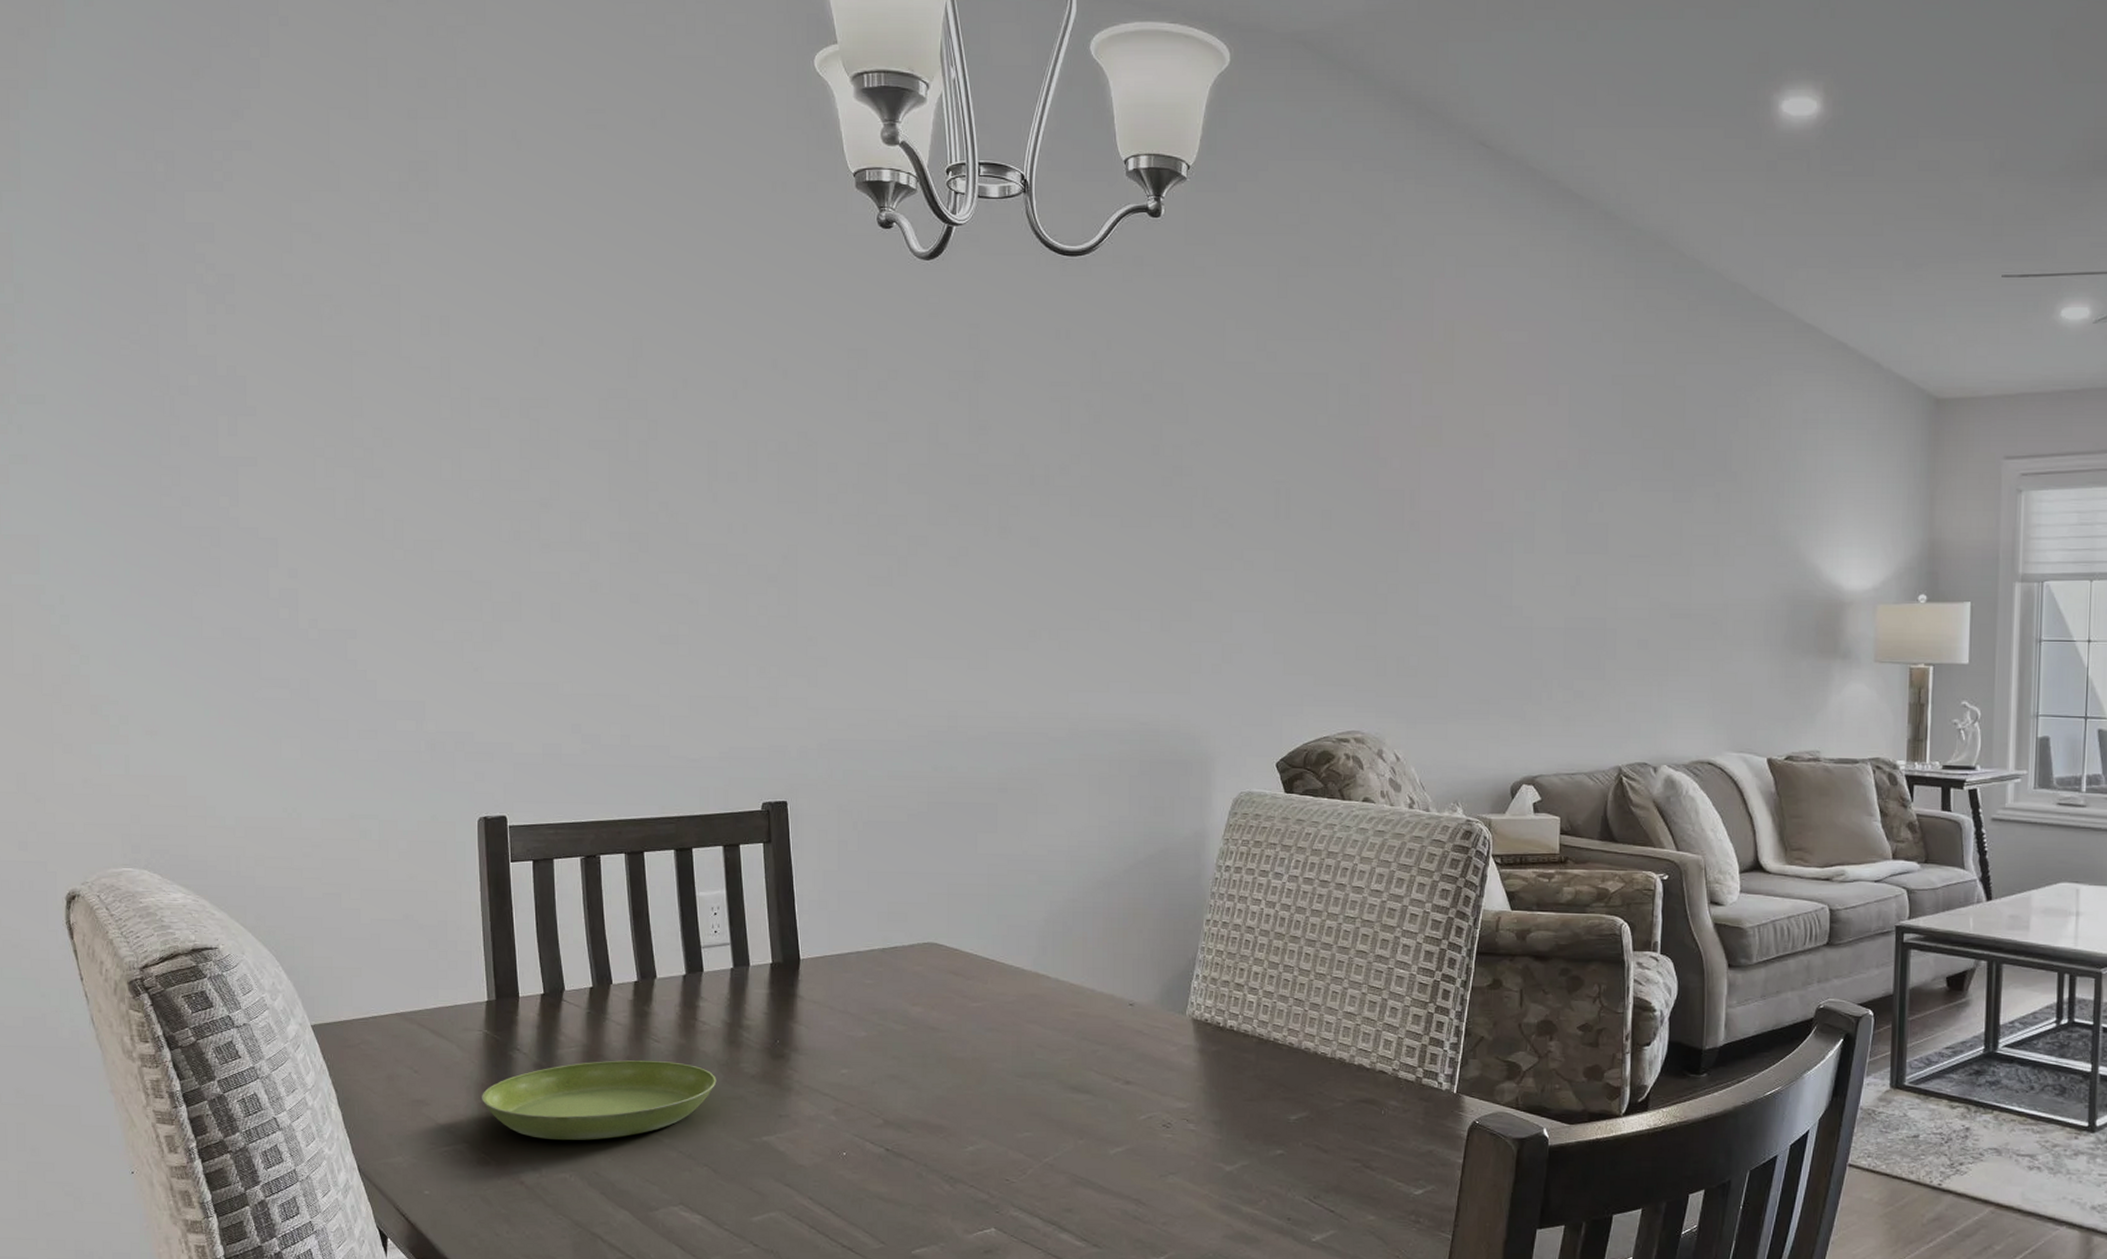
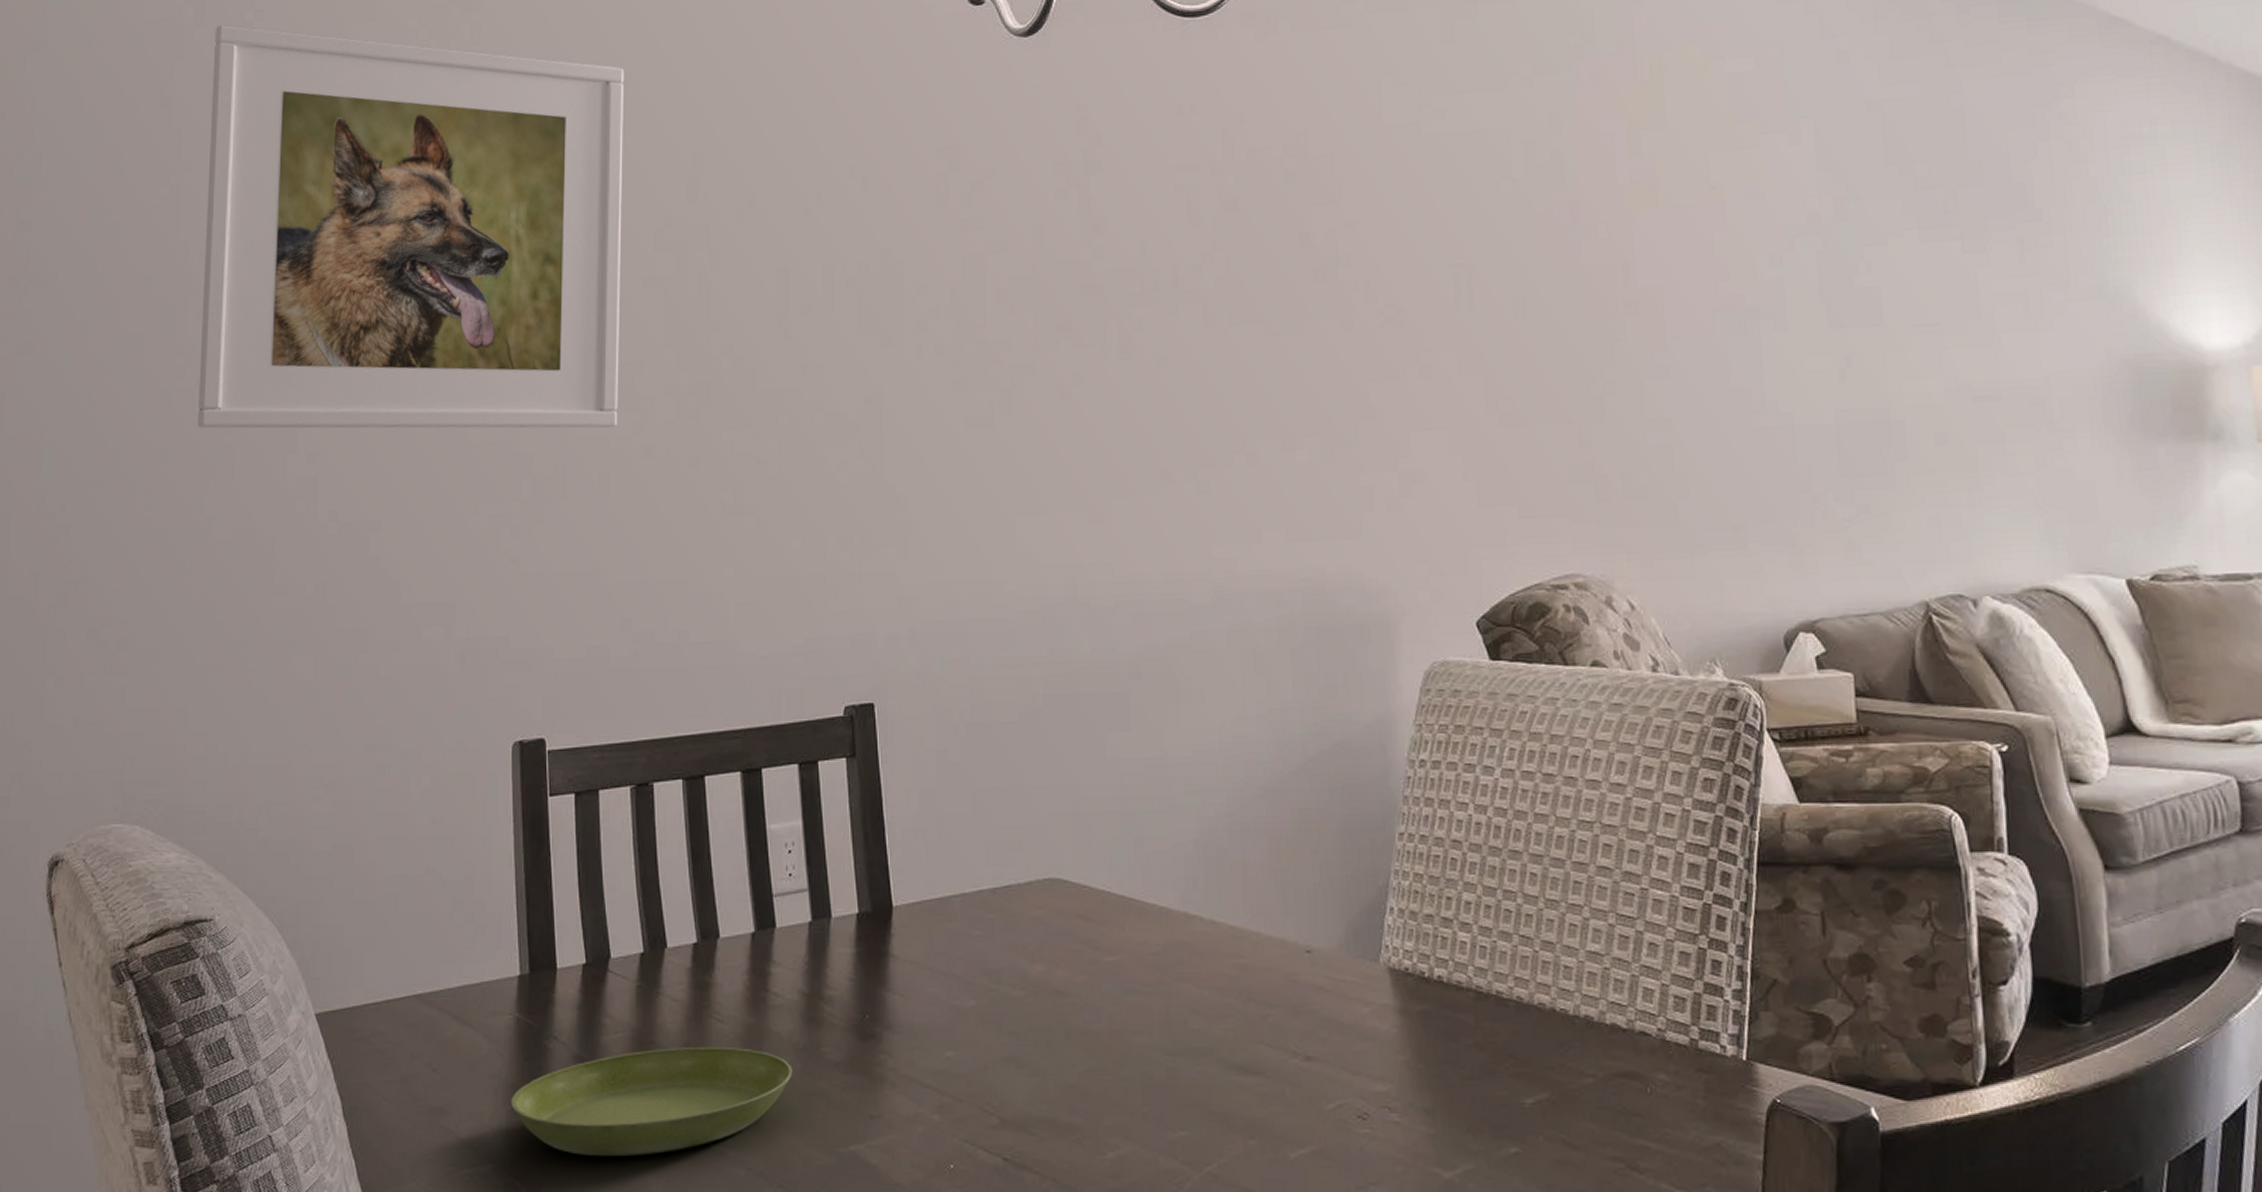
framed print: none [184,181,571,565] -> present [197,24,624,429]

